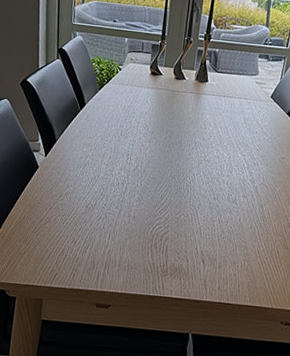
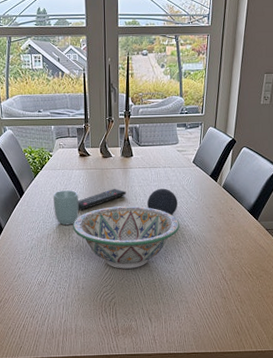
cup: none [115,107,144,147] -> present [53,189,79,226]
decorative bowl: none [133,132,249,203] -> present [73,206,180,269]
remote control: none [141,113,196,133] -> present [77,189,127,211]
decorative ball: none [216,120,250,151] -> present [146,188,178,216]

